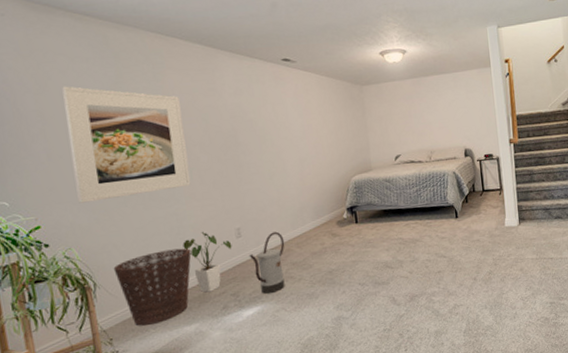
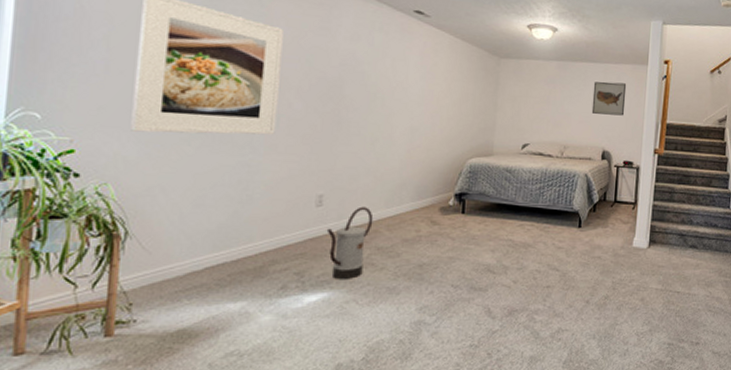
basket: present [113,248,191,326] -> none [154,206,257,294]
house plant: present [182,231,232,293] -> none [248,191,309,266]
wall art: none [446,87,478,119] -> present [591,81,627,116]

